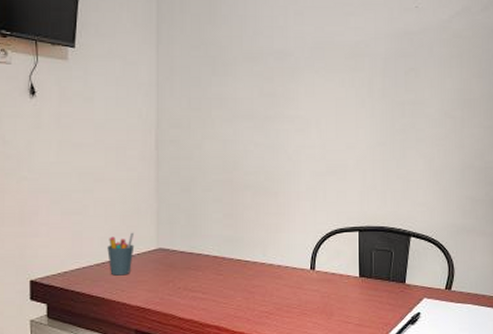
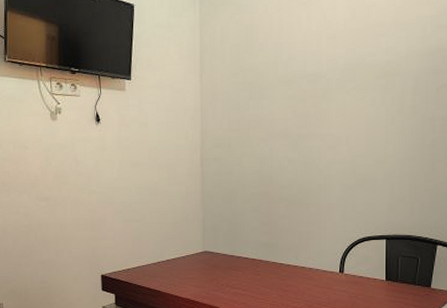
pen holder: present [107,232,135,276] -> none [162,237,184,273]

